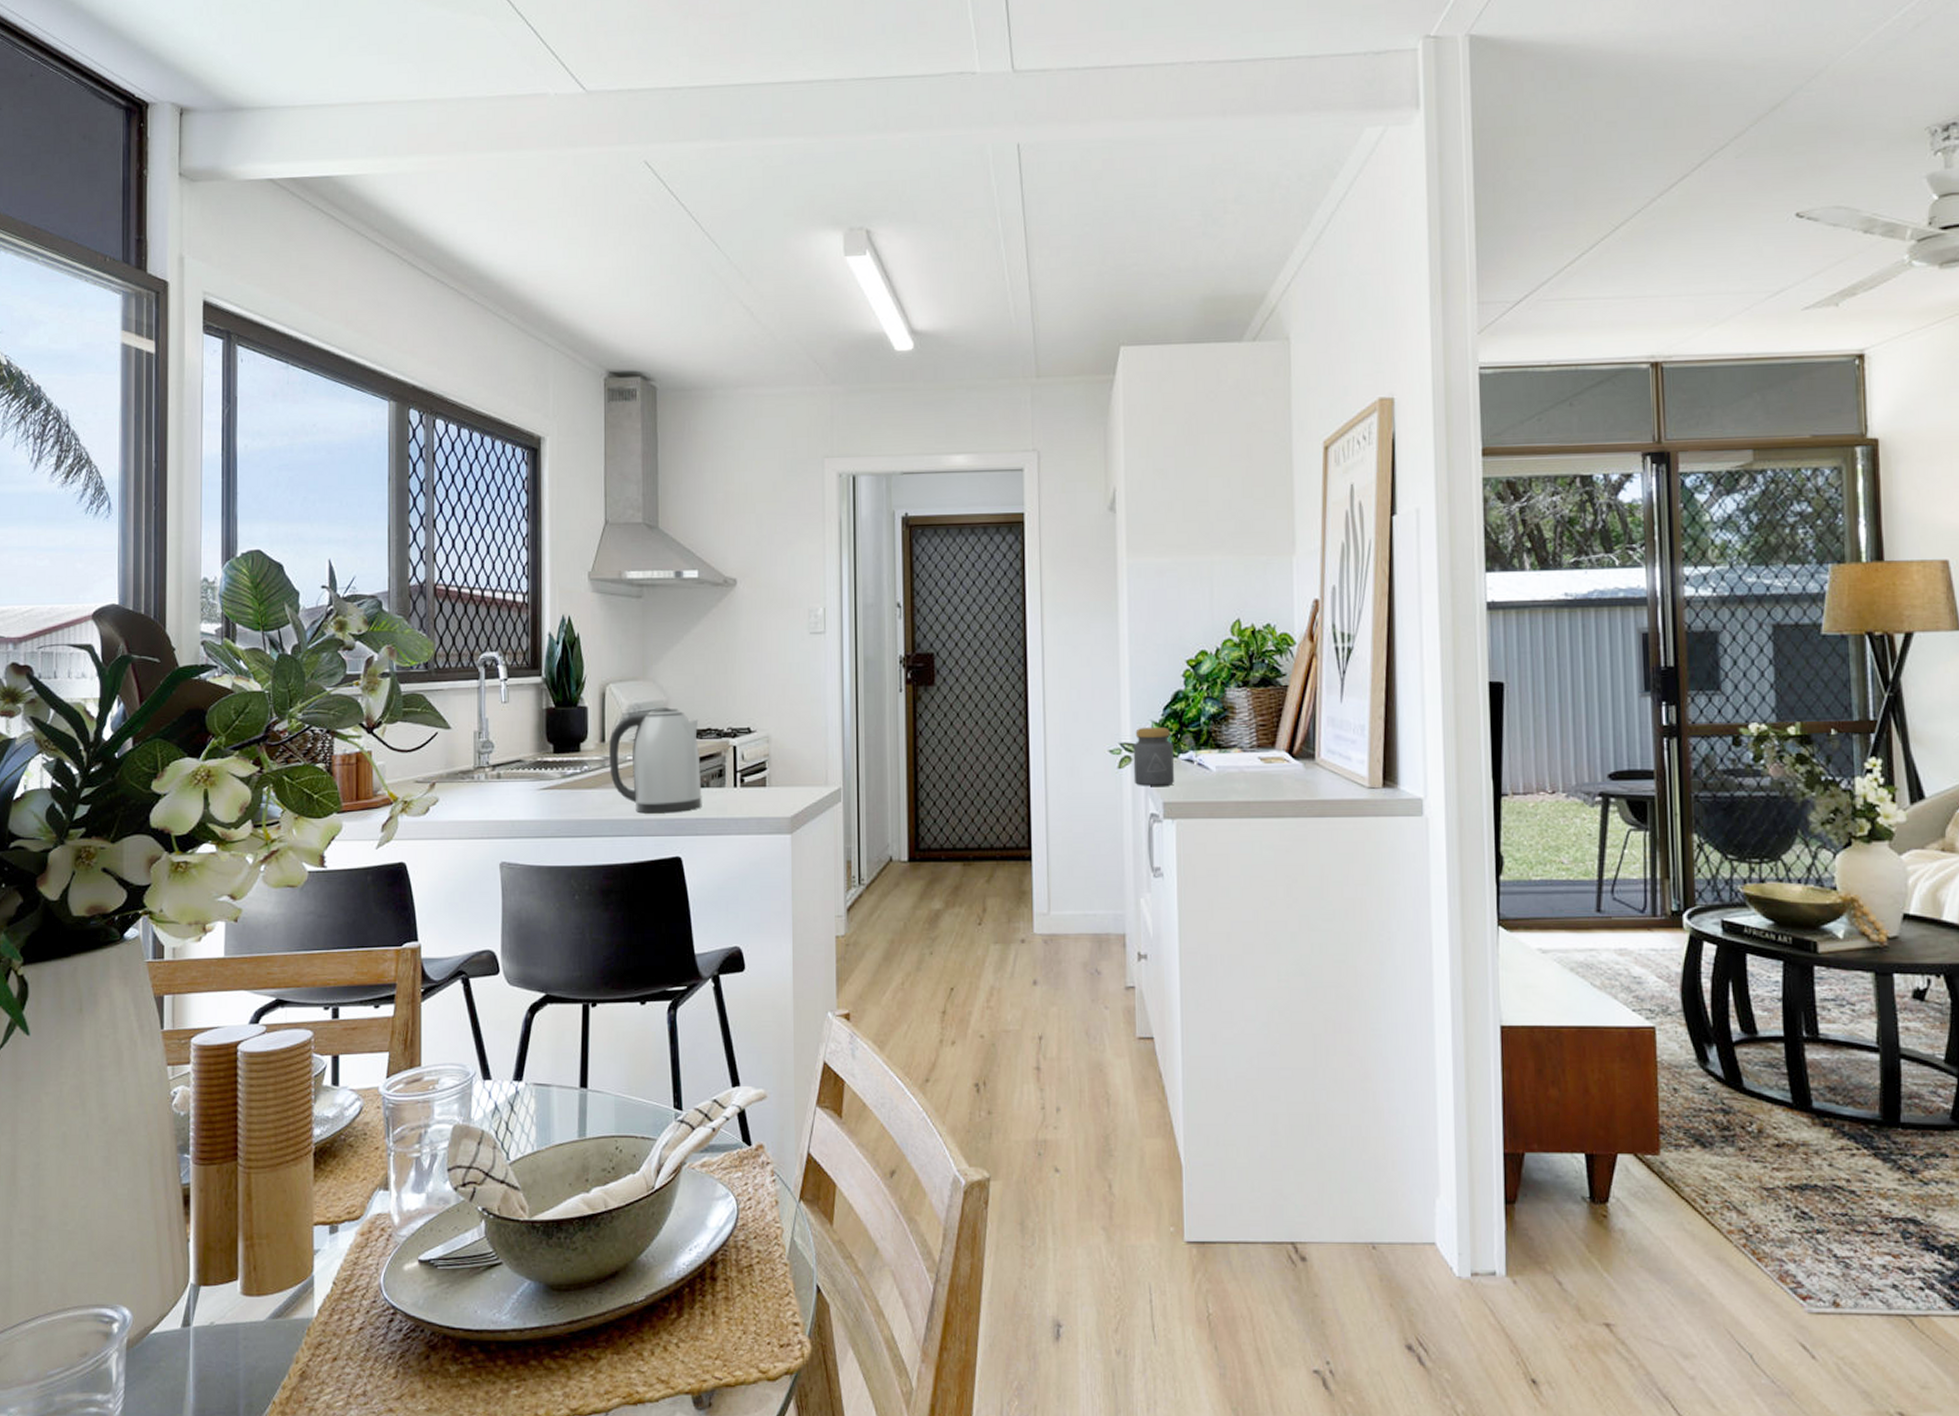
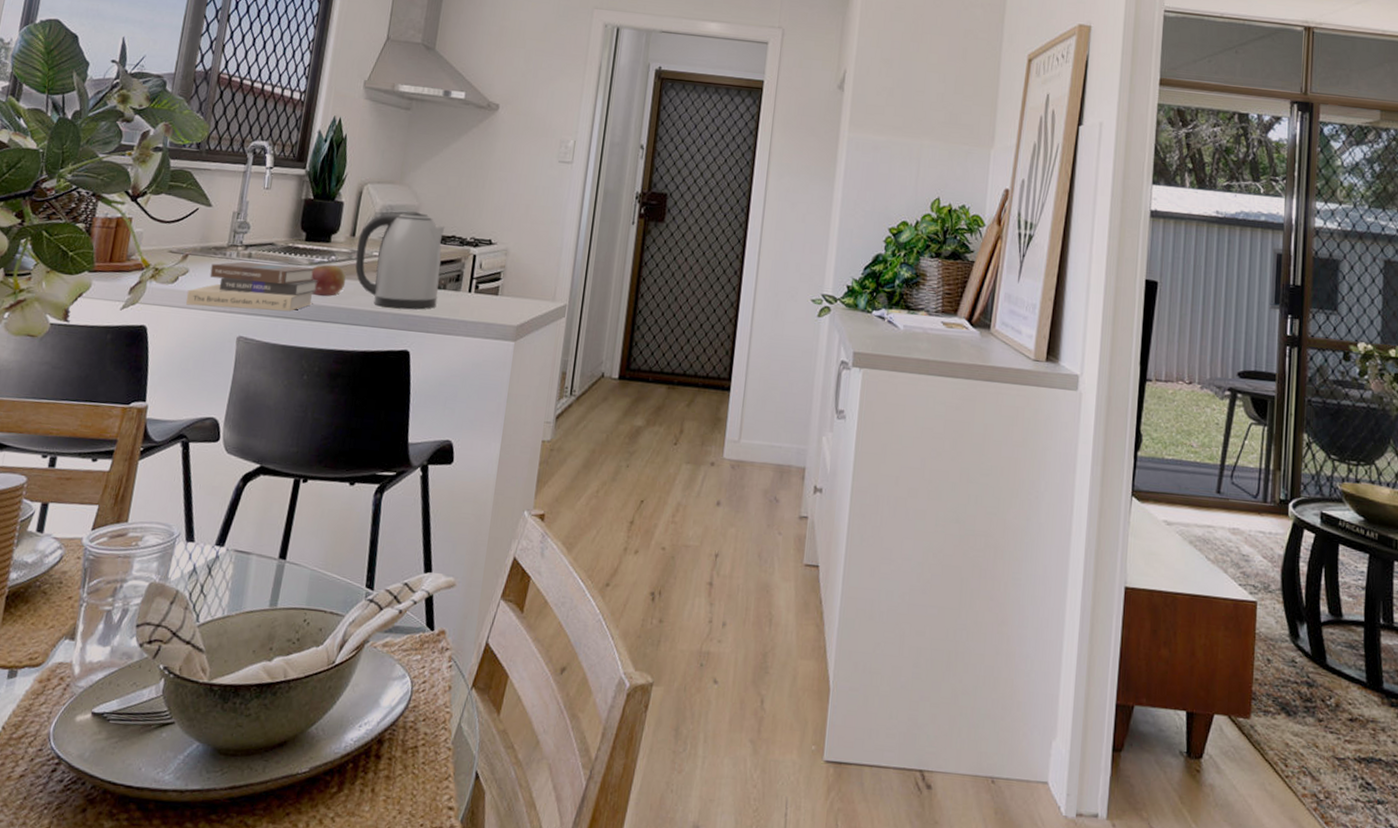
books: none [441,781,575,836] -> present [185,261,318,312]
fruit: none [566,776,603,810] -> present [311,264,346,297]
jar: present [1133,726,1175,787] -> none [830,283,869,338]

